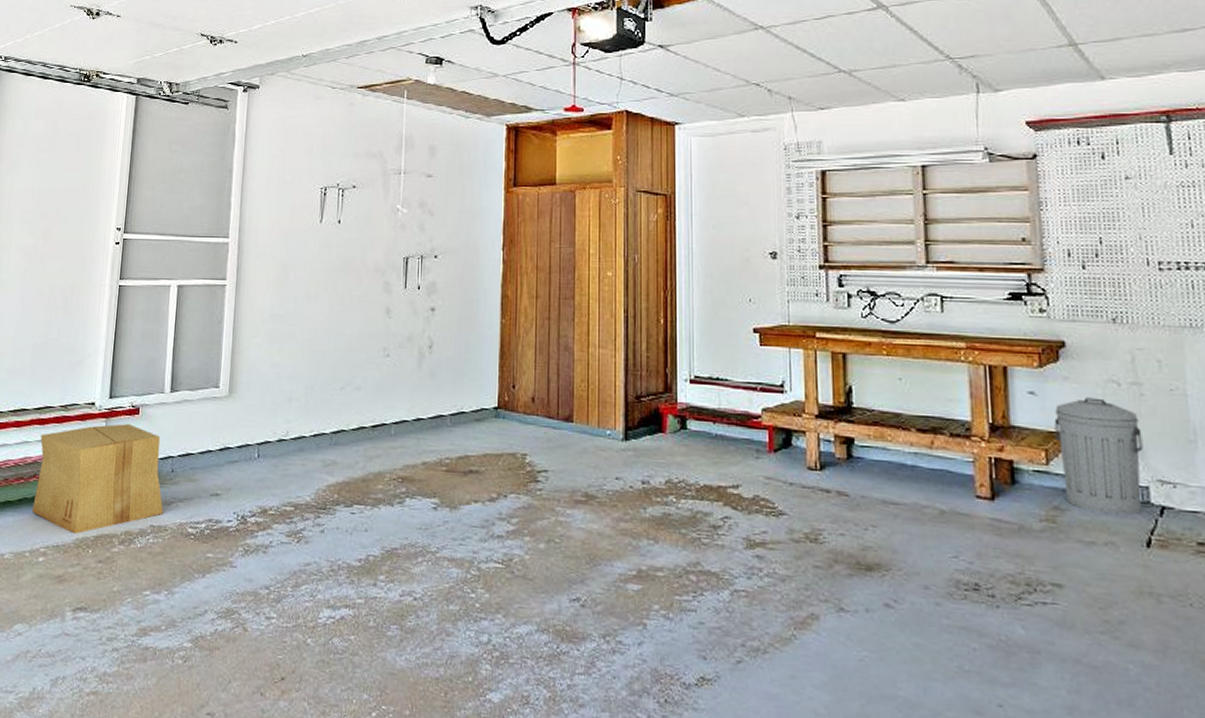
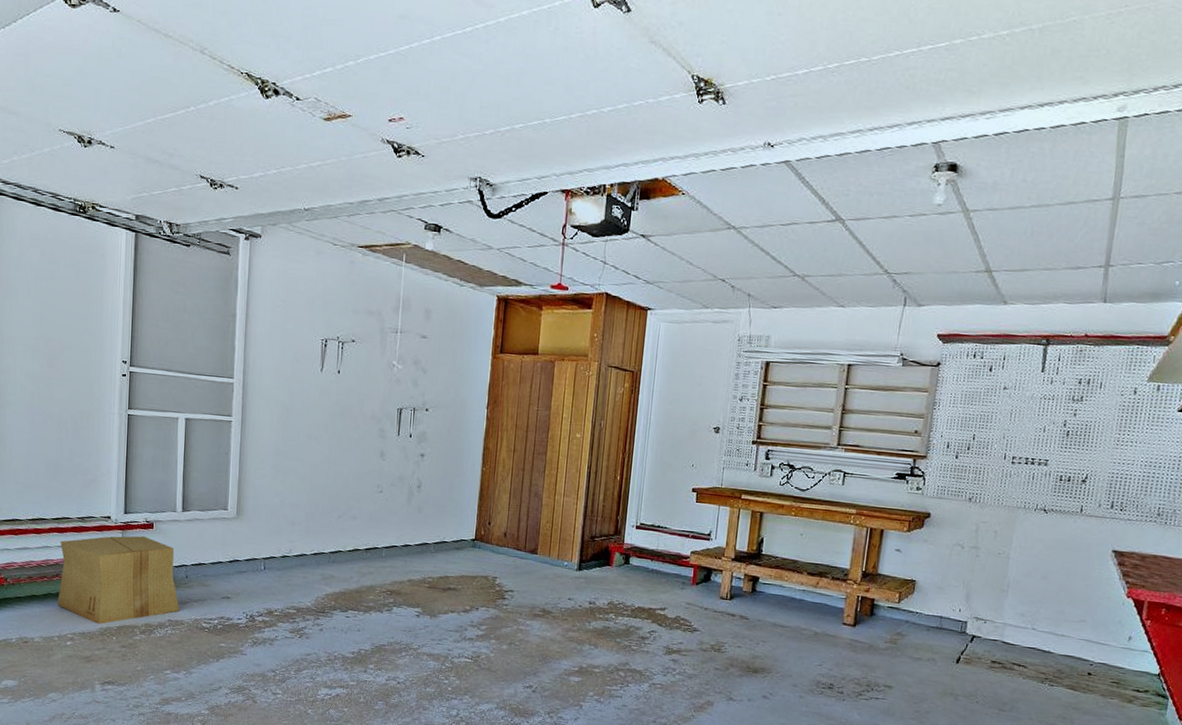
trash can: present [1054,397,1143,516] -> none [907,555,971,641]

